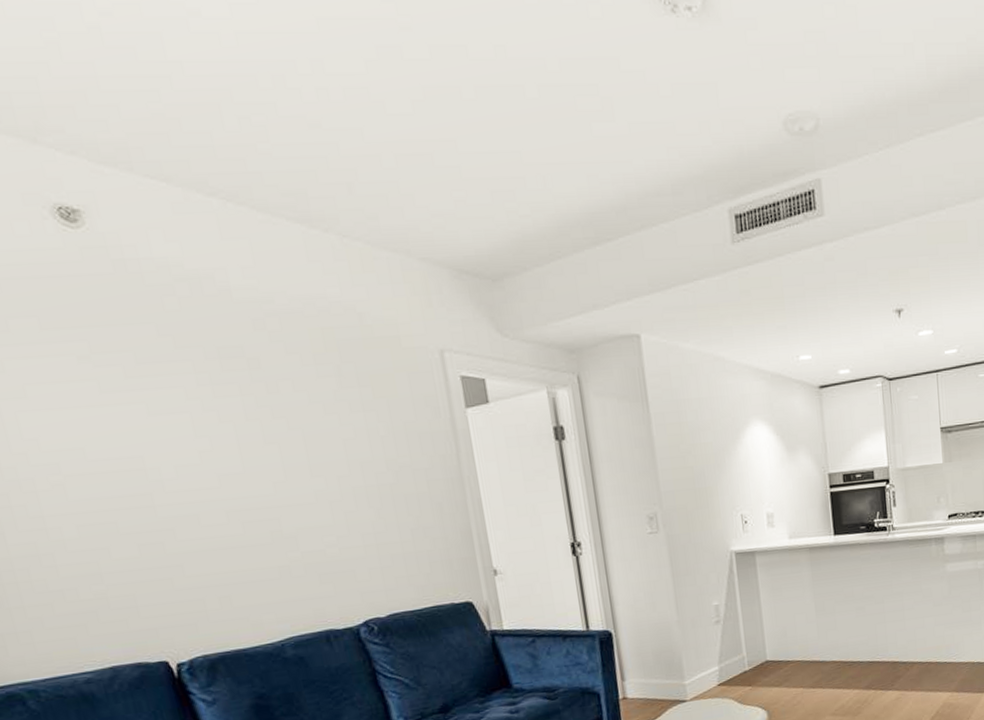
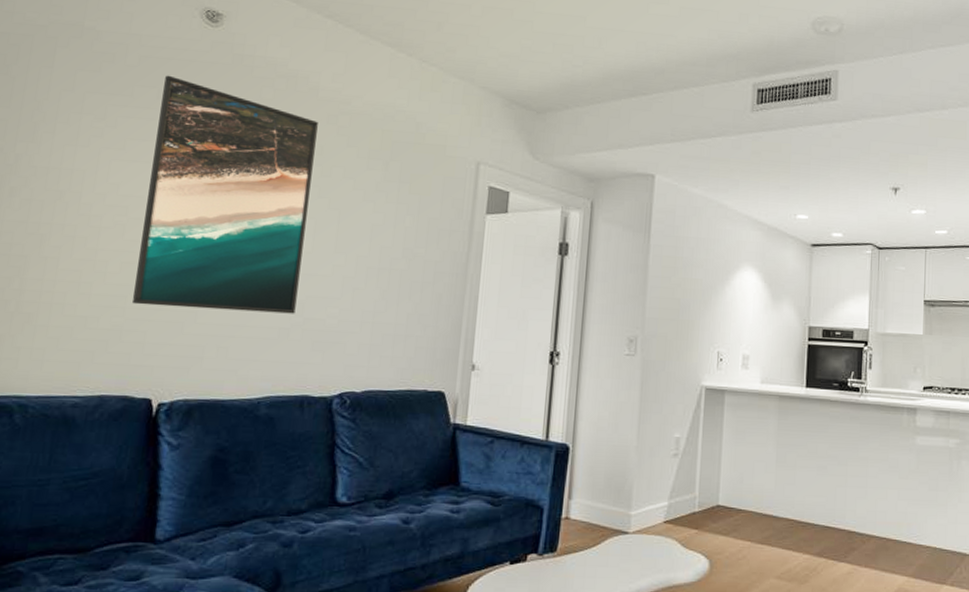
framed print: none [40,298,290,569] -> present [132,75,318,314]

